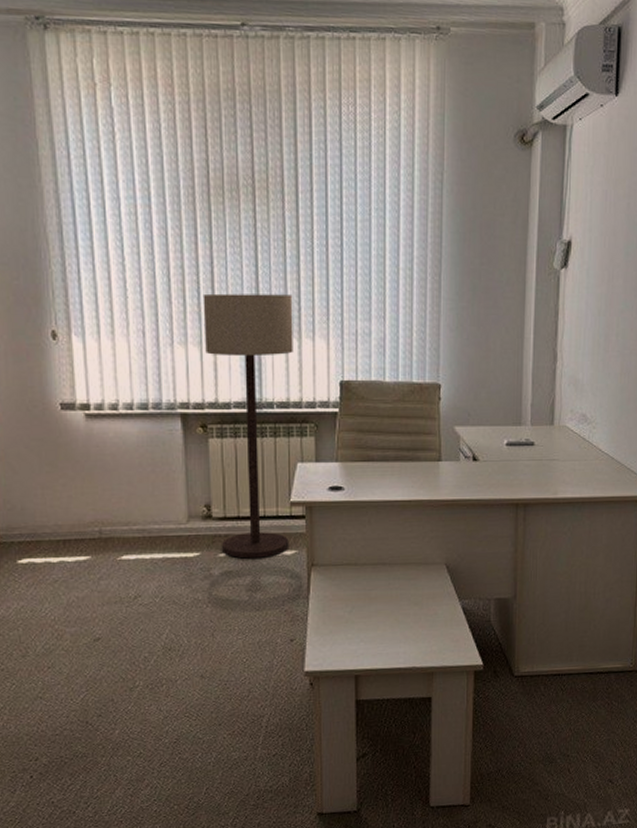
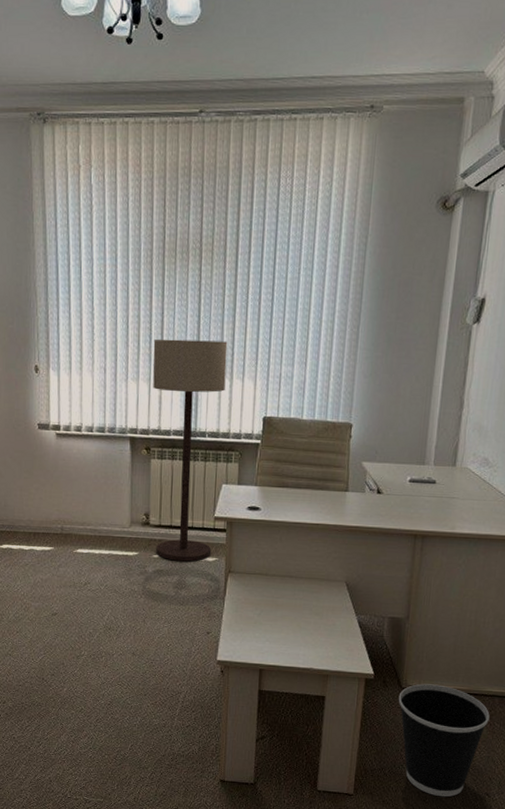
wastebasket: none [511,667,607,792] -> present [398,683,490,797]

